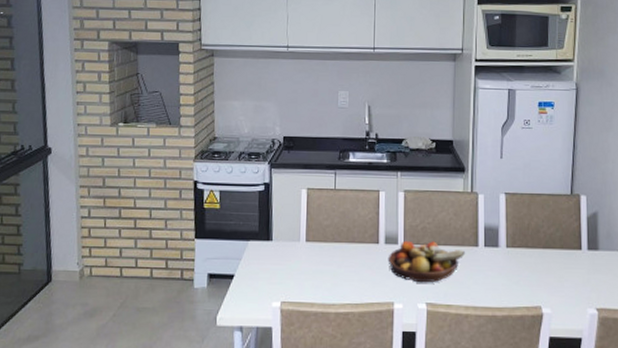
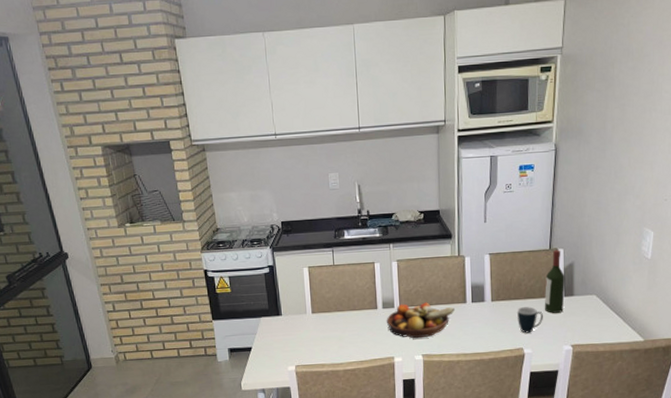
mug: none [535,258,564,289] -> present [517,307,543,333]
wine bottle: none [565,196,589,268] -> present [544,250,565,313]

